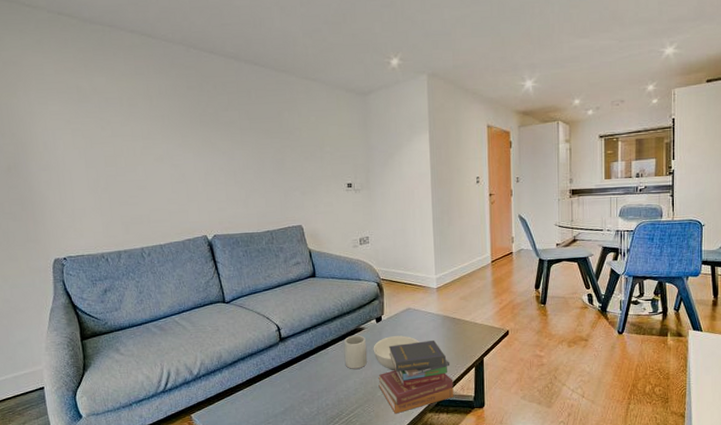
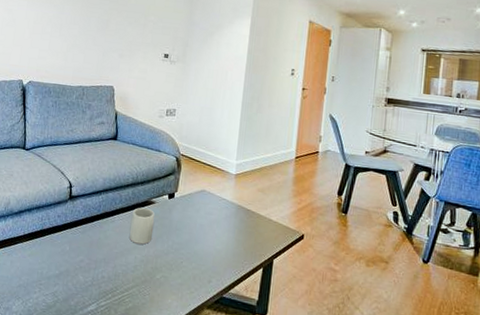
bowl: present [373,335,420,371] -> none [160,216,210,255]
books: present [378,340,454,414] -> none [159,226,238,303]

